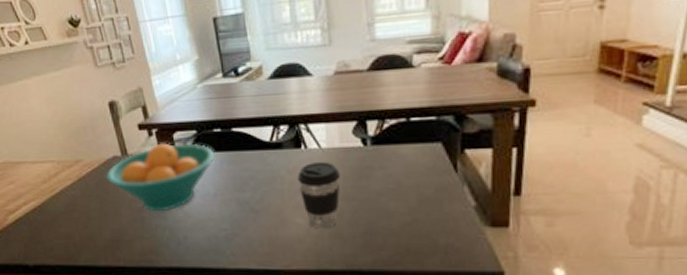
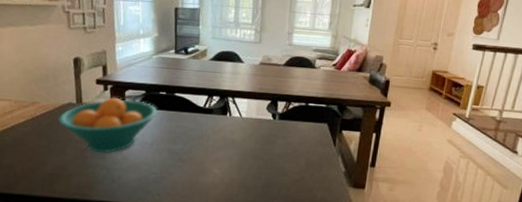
coffee cup: present [297,162,340,230] -> none [220,127,253,180]

